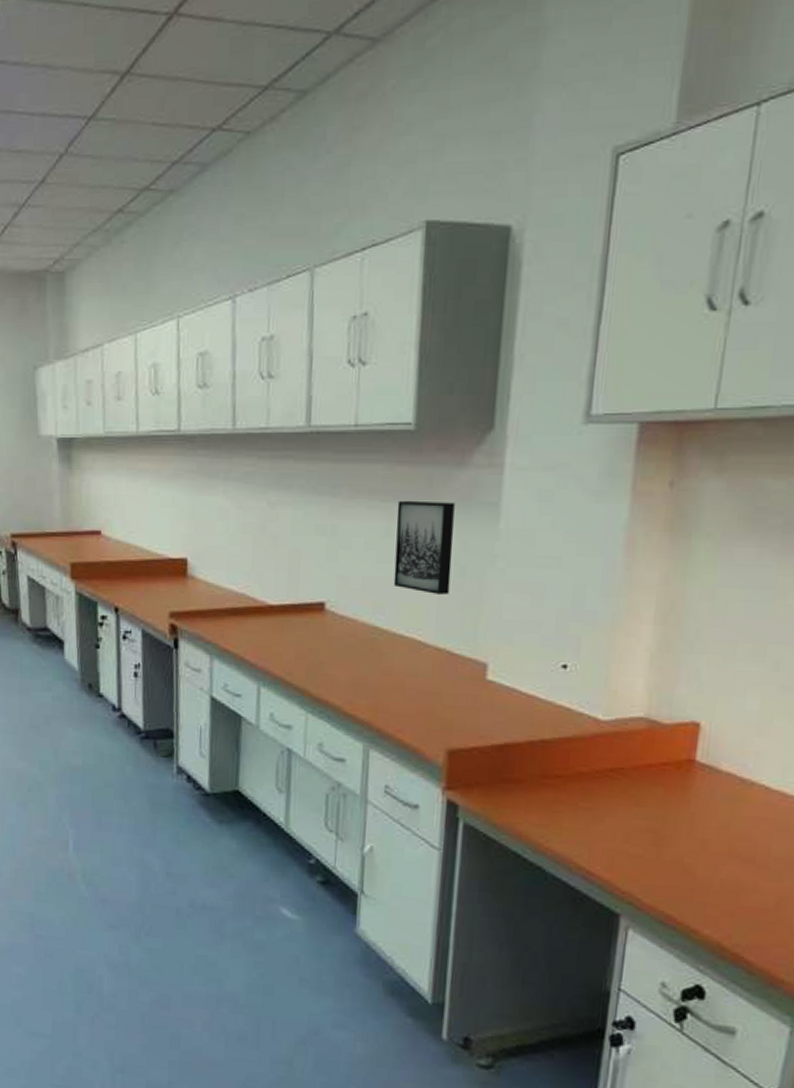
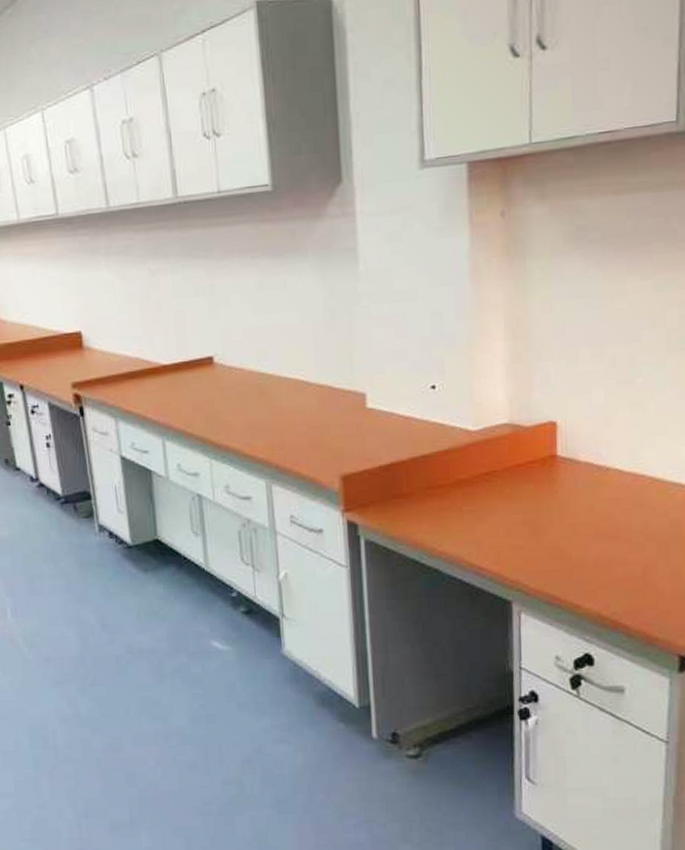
wall art: present [393,500,455,595] -> none [266,252,323,337]

